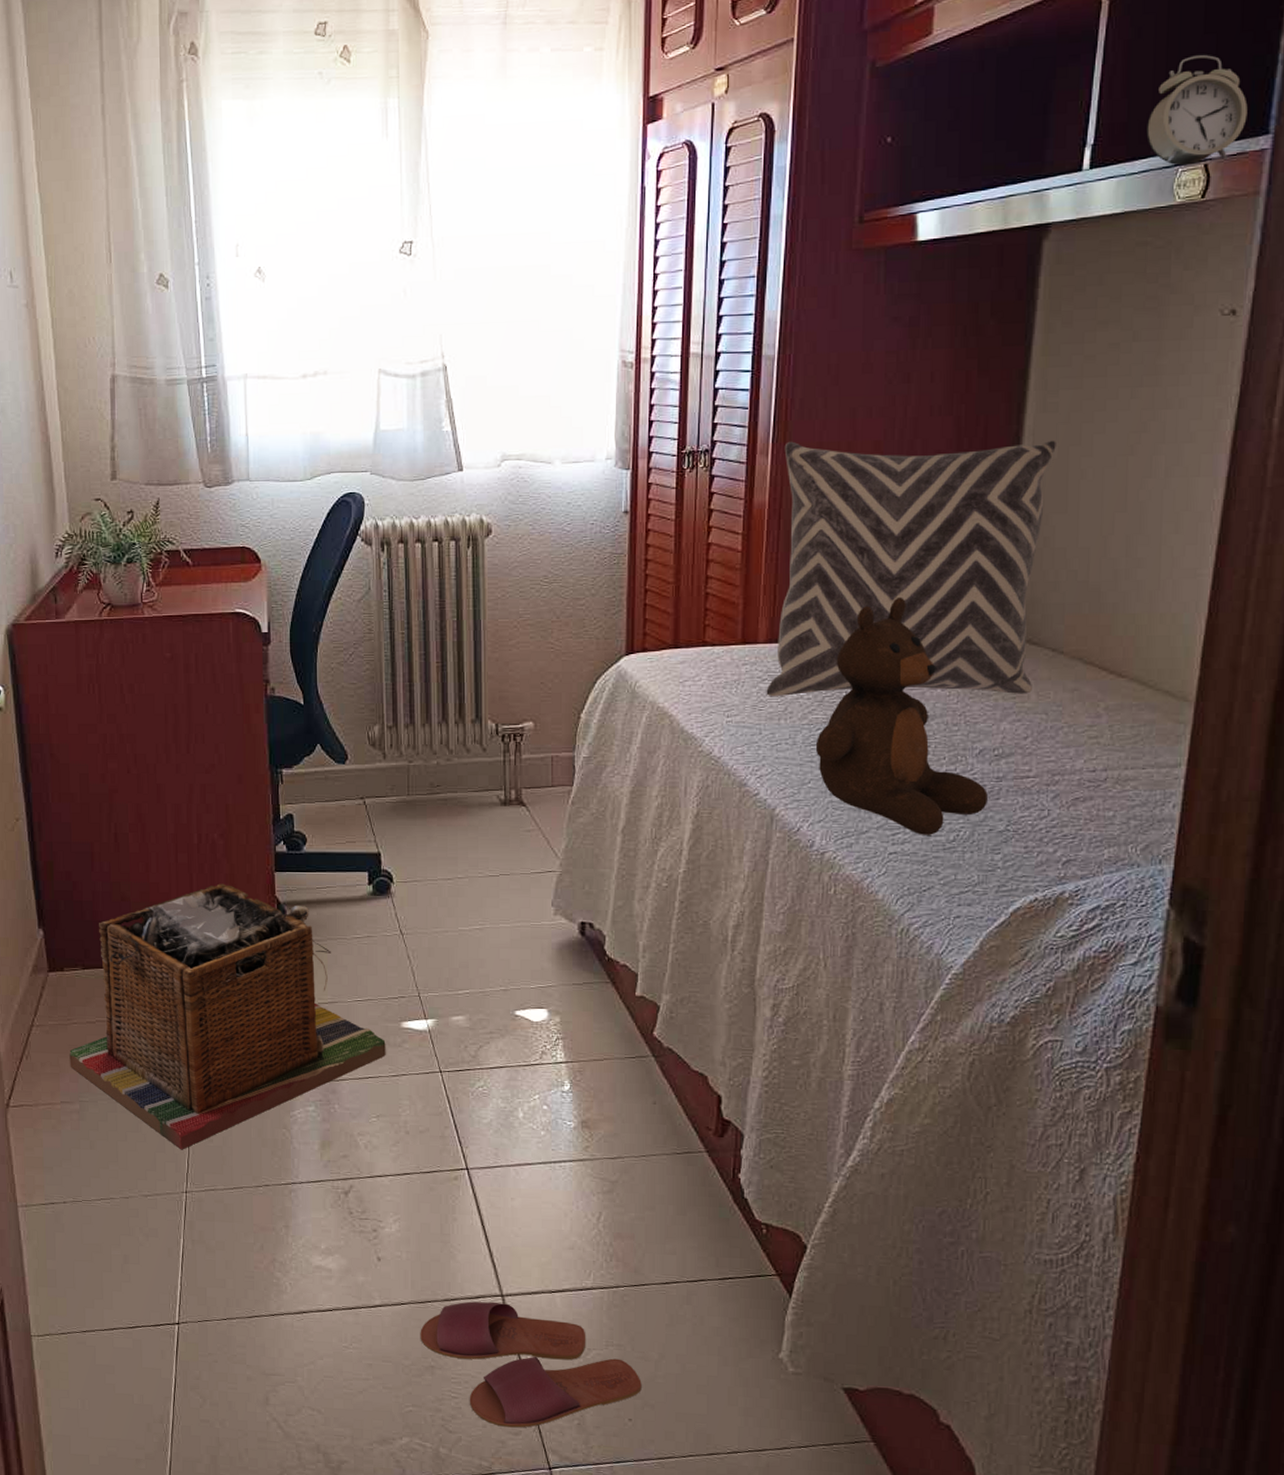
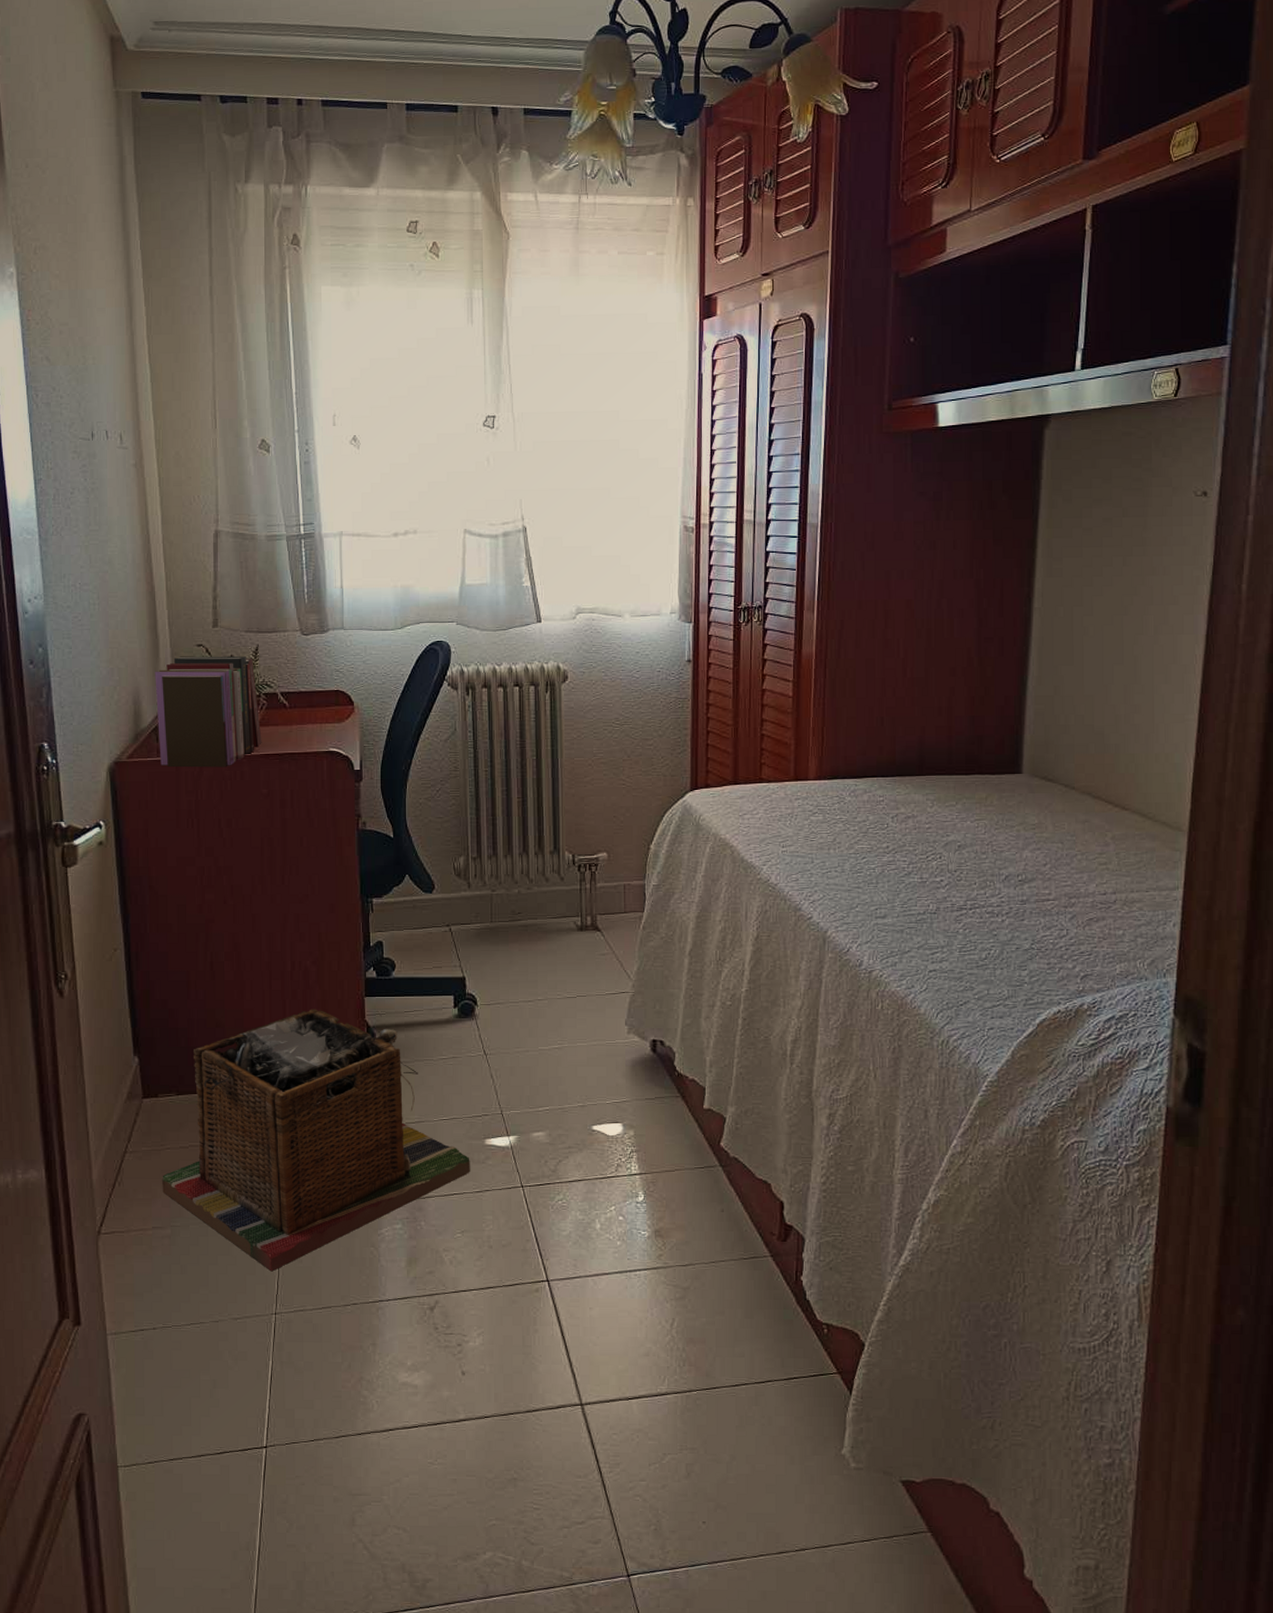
books: none [52,510,165,630] -> present [155,656,262,768]
slippers: present [420,1301,642,1428] -> none [503,1411,714,1536]
pillow: present [766,440,1056,697] -> none [817,599,1062,829]
teddy bear: present [815,597,988,835] -> none [861,738,1014,954]
alarm clock: present [1146,55,1248,166] -> none [1127,278,1209,369]

